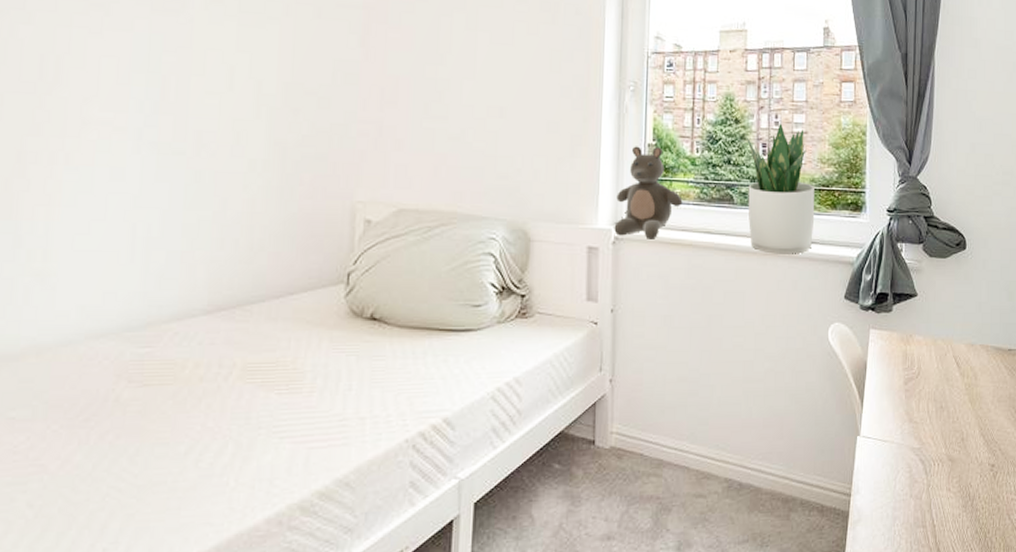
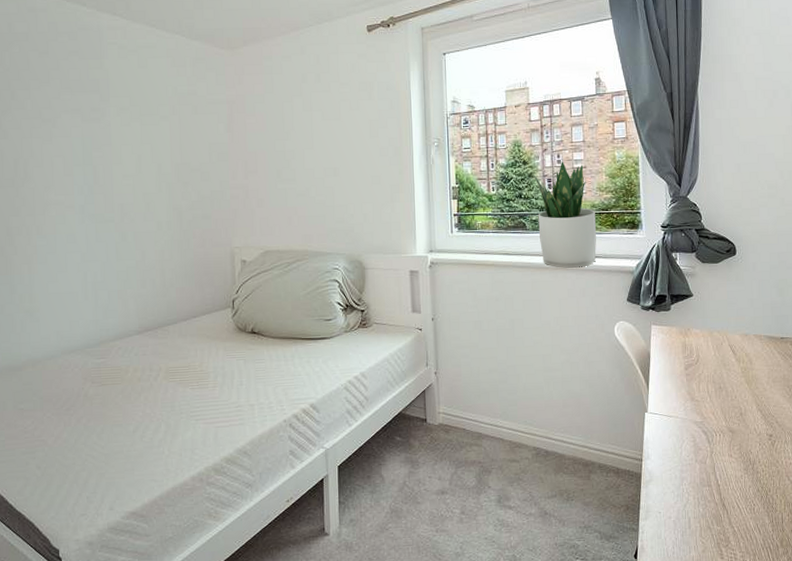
stuffed bear: present [614,146,683,239] -> none [429,189,484,262]

